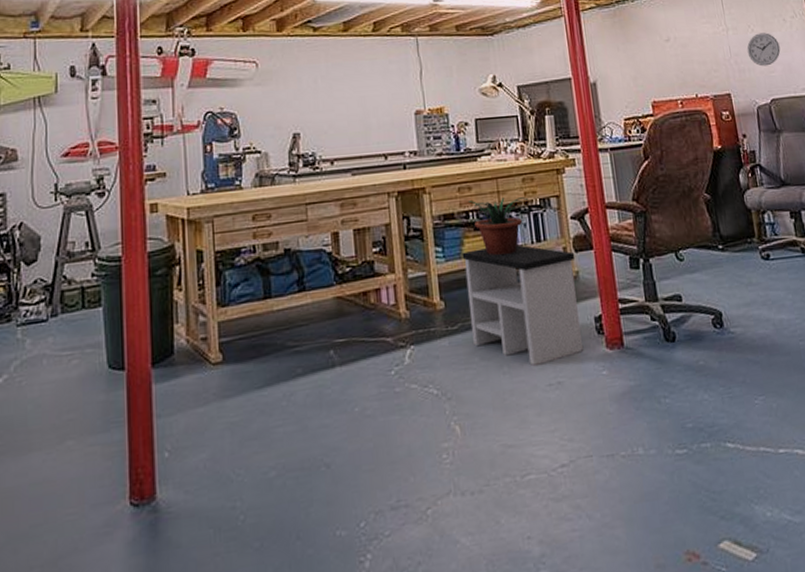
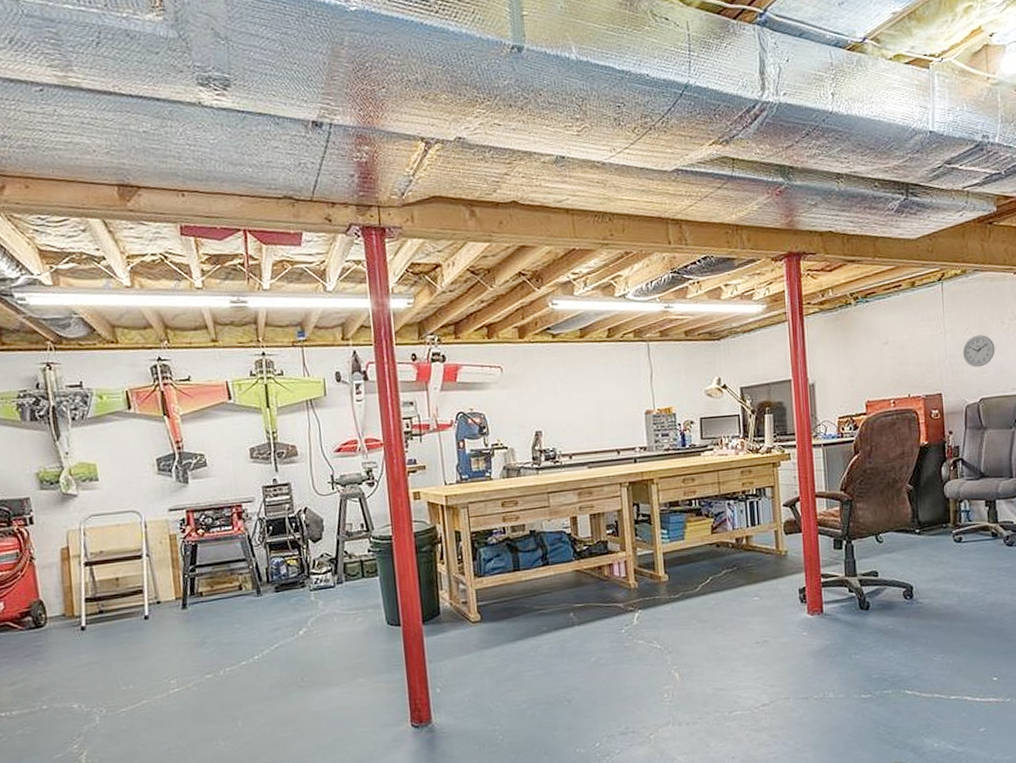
side table: present [462,244,583,366] -> none [684,528,787,627]
potted plant: present [468,197,529,256] -> none [691,487,746,537]

